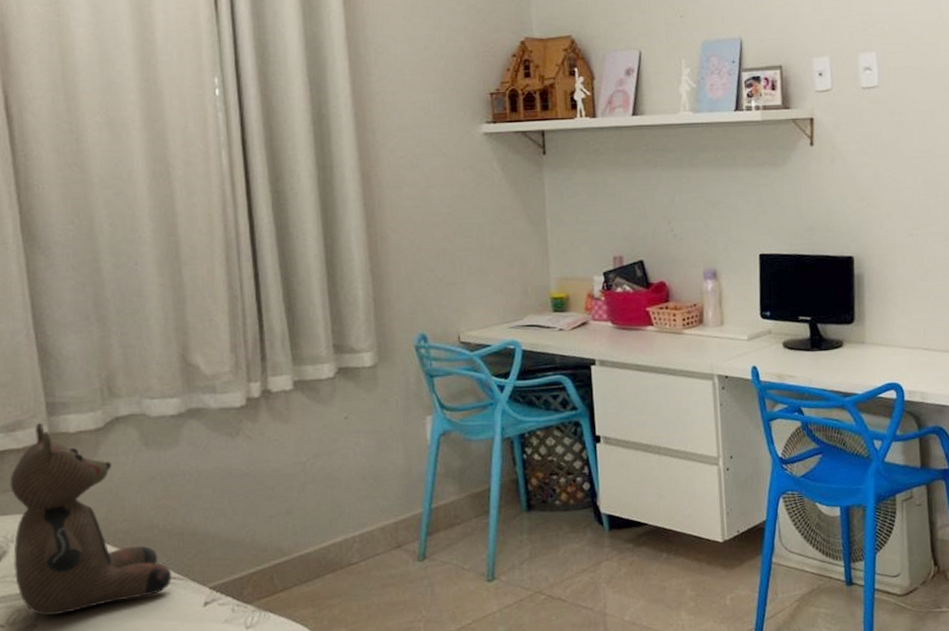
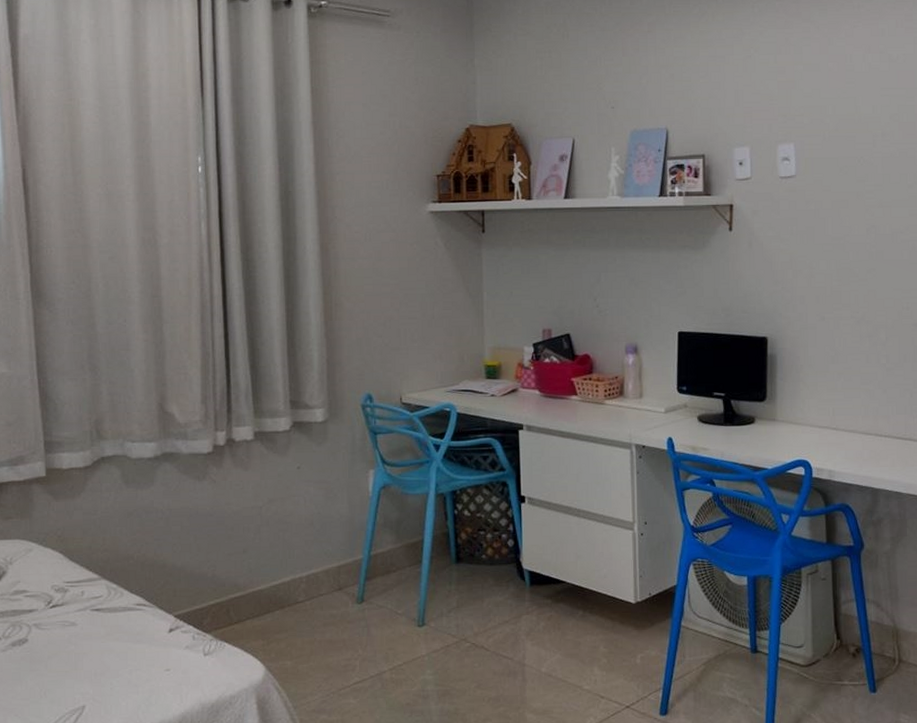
teddy bear: present [10,422,172,616] -> none [11,458,143,632]

